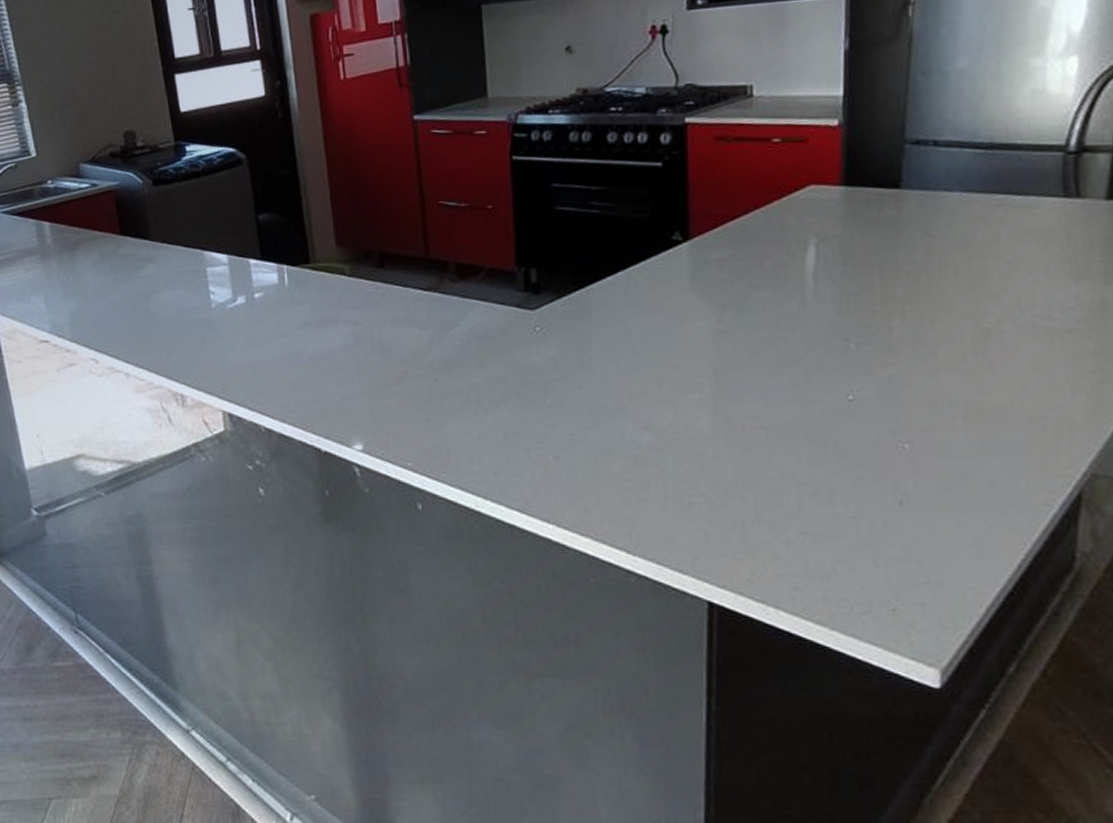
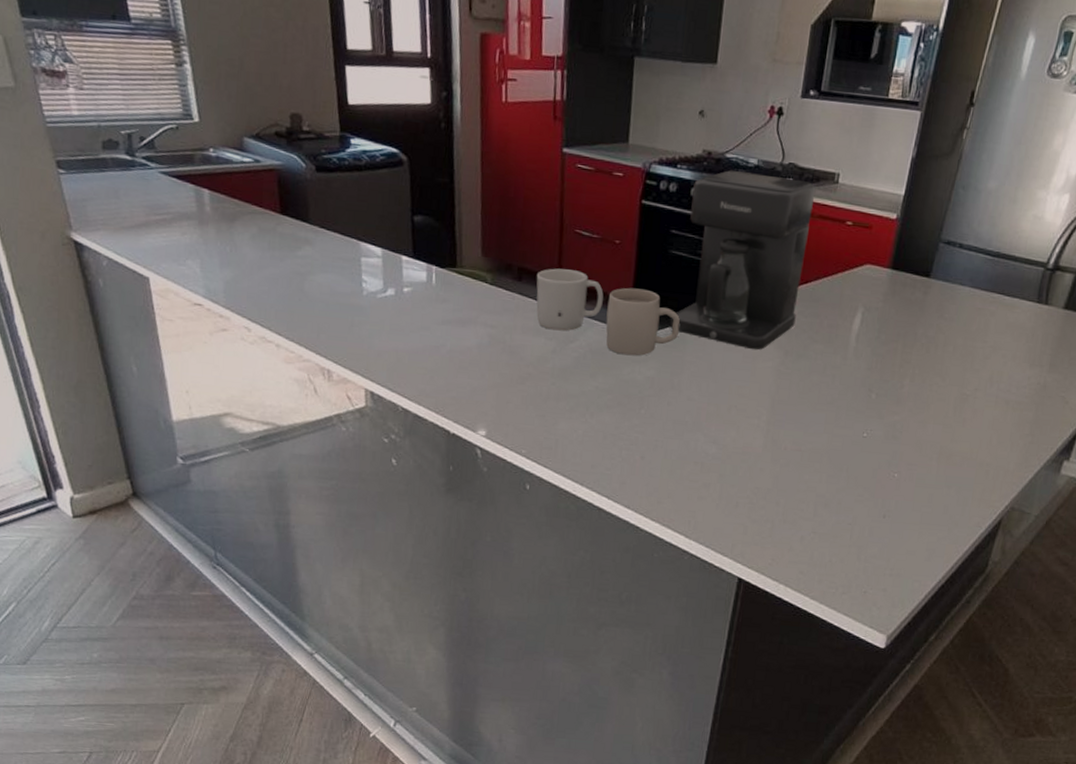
mug: none [400,246,482,318] -> present [536,268,604,331]
mug: none [487,256,579,336] -> present [606,287,680,356]
coffee maker: none [566,101,728,309] -> present [669,170,816,350]

